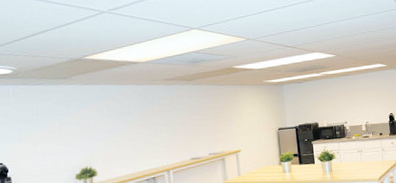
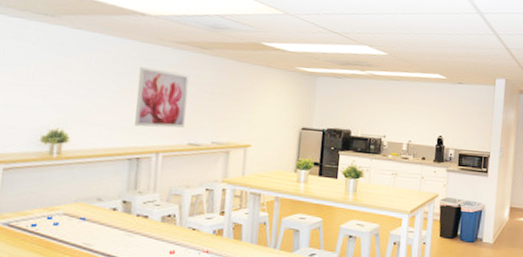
wall art: none [141,103,186,153] -> present [135,67,190,128]

